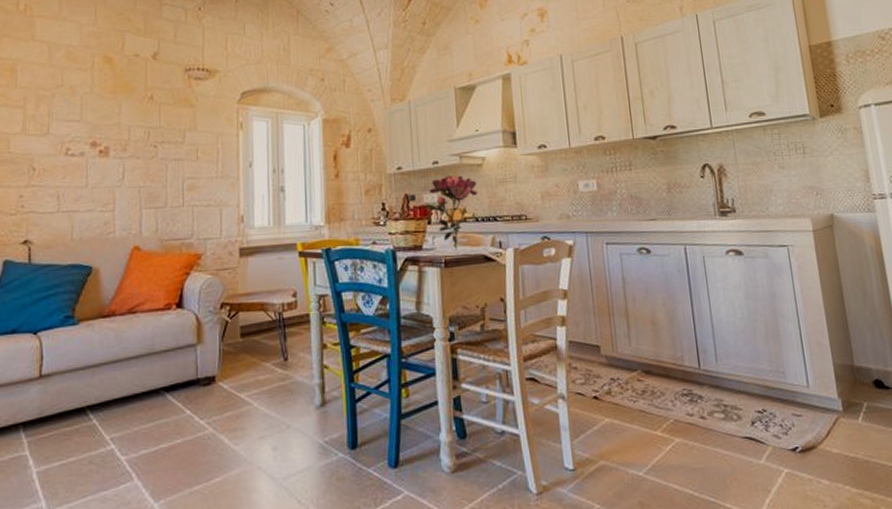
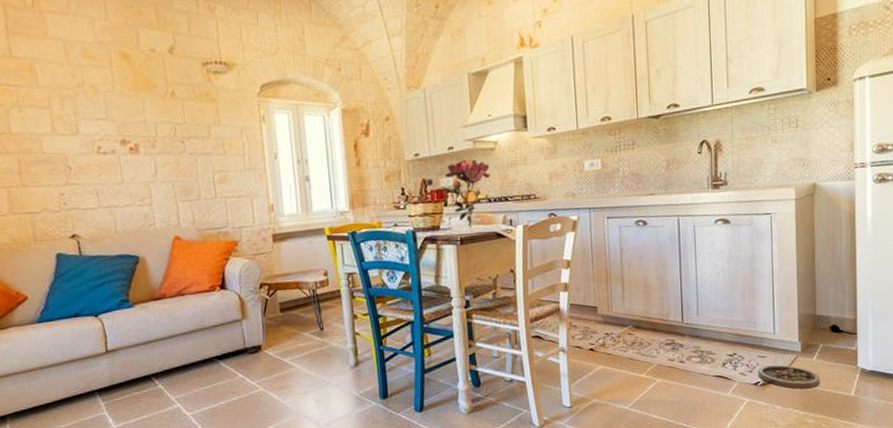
pet bowl: none [793,425,871,459] -> present [757,364,820,389]

